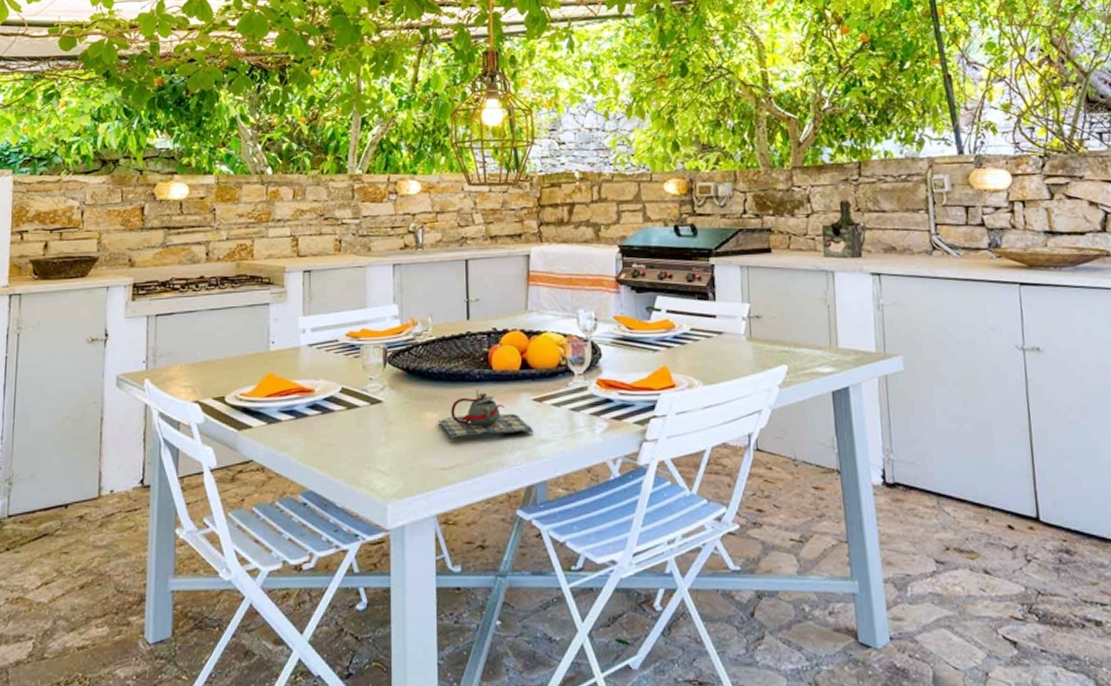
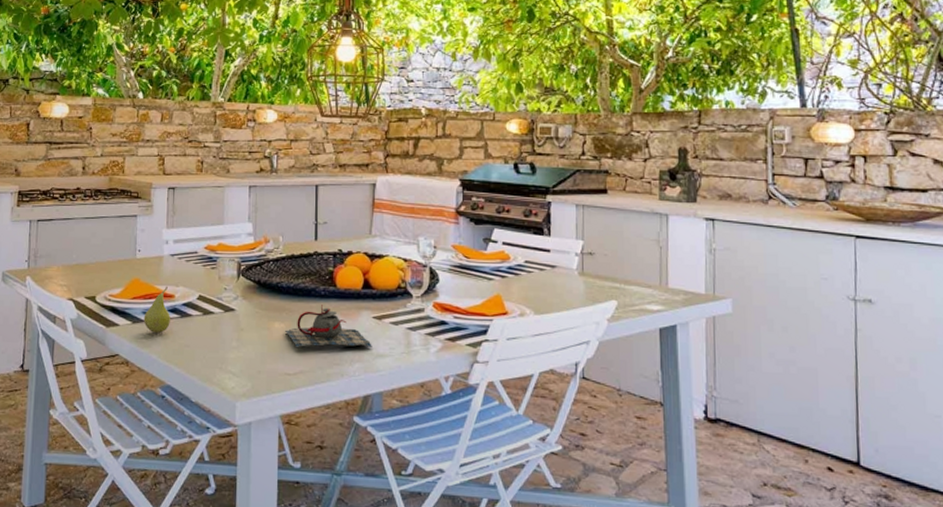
fruit: none [280,379,310,434] -> present [143,286,170,334]

